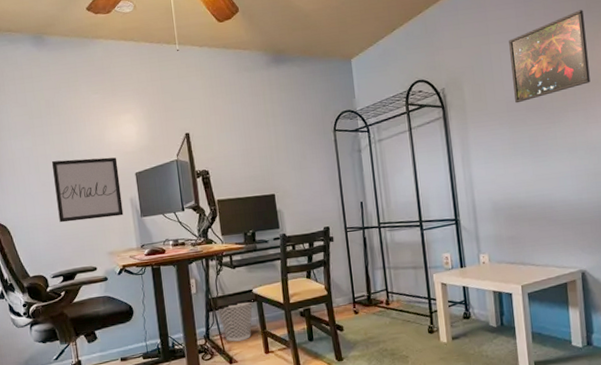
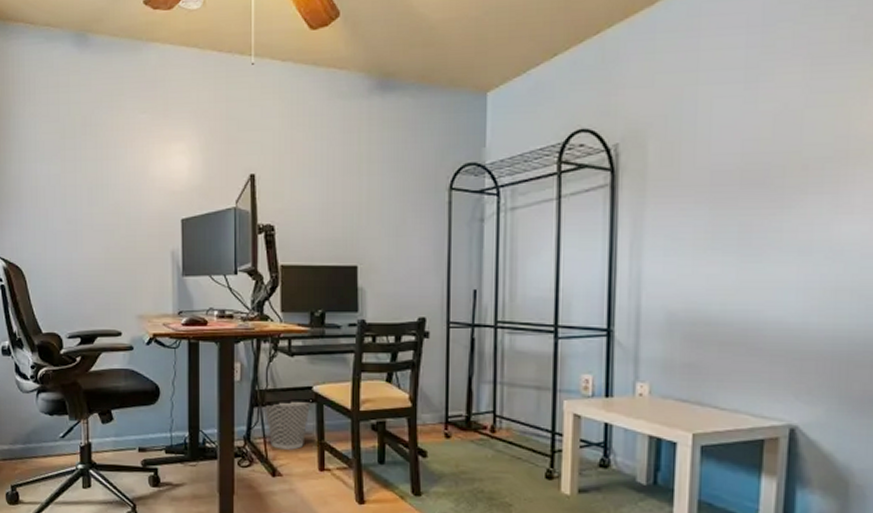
wall art: present [52,157,124,223] -> none [82,193,161,272]
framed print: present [509,10,591,104] -> none [725,43,857,175]

